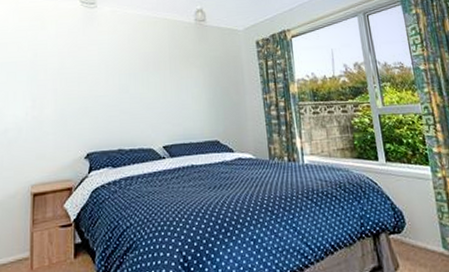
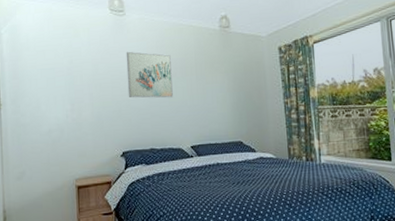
wall art: none [95,44,145,94] -> present [126,51,173,98]

